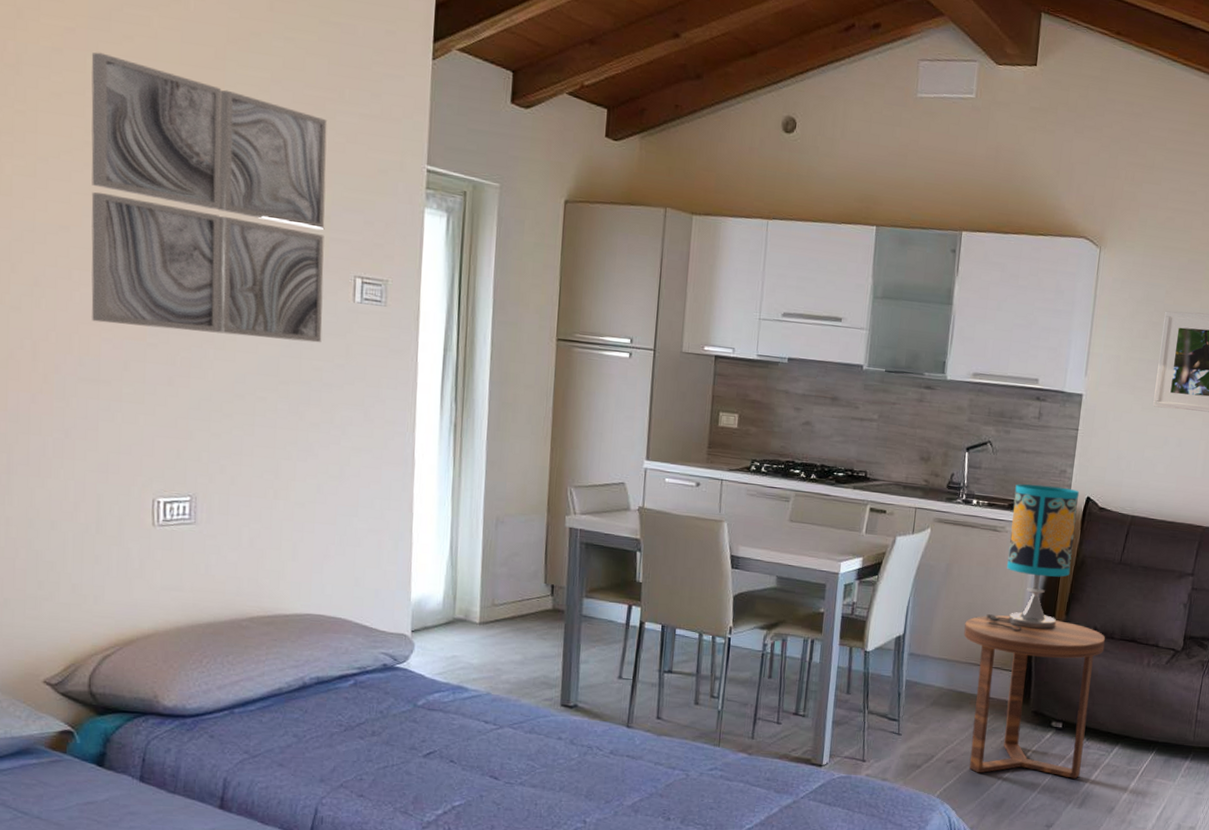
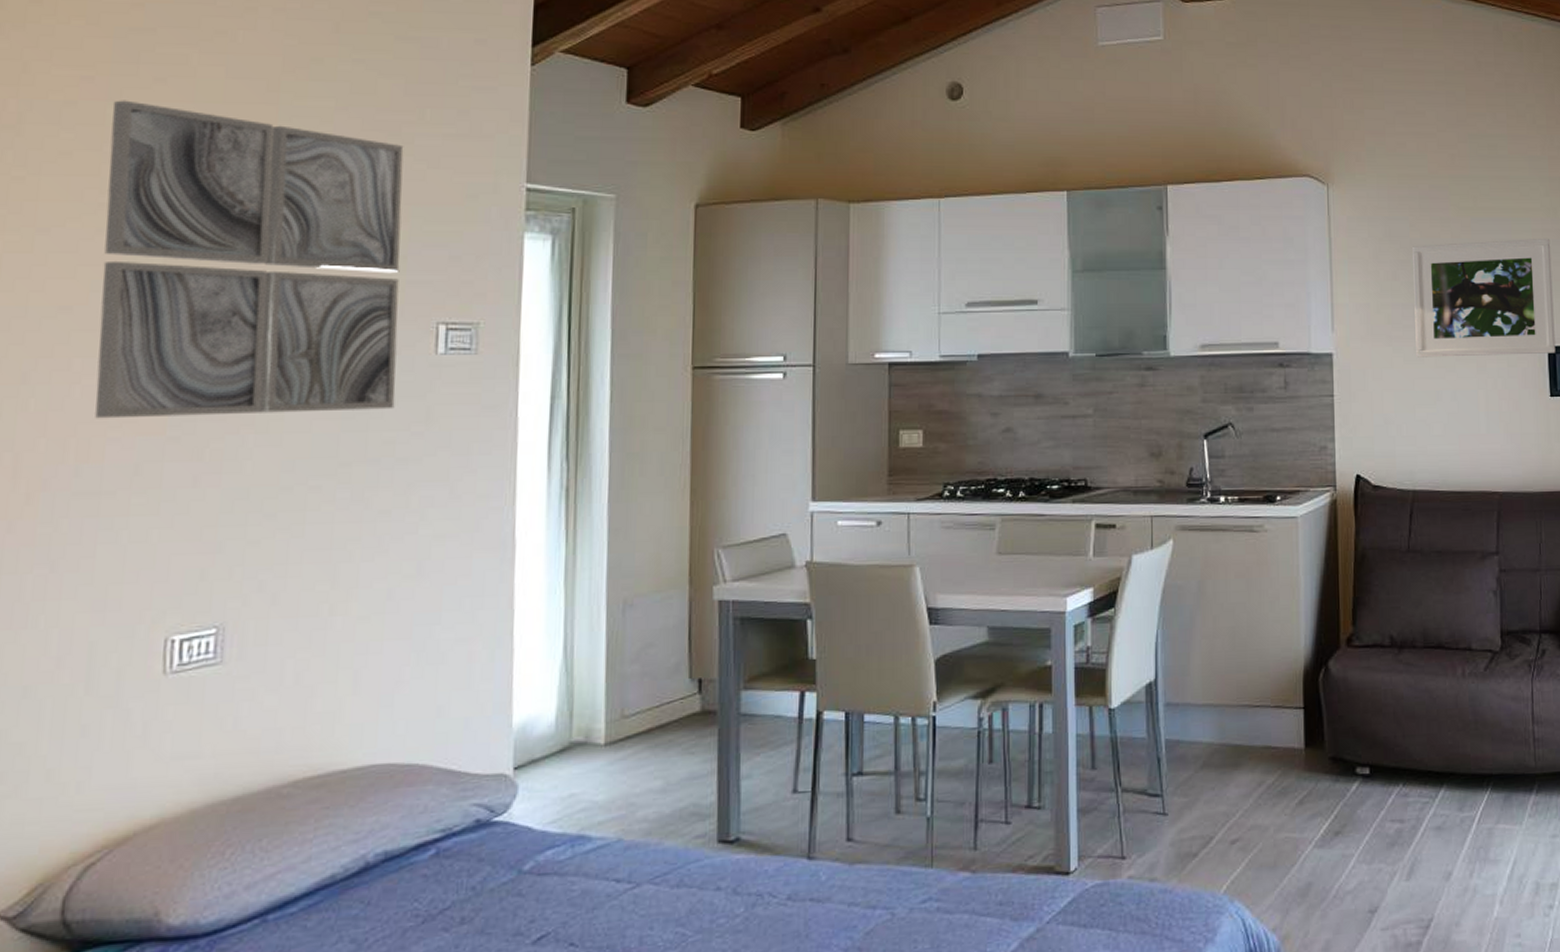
side table: present [963,615,1106,779] -> none [1230,634,1407,852]
table lamp: present [986,484,1080,632] -> none [1255,467,1350,656]

